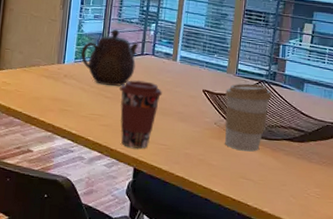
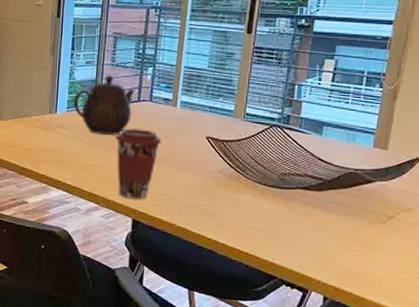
coffee cup: present [225,83,272,152] -> none [231,128,285,202]

